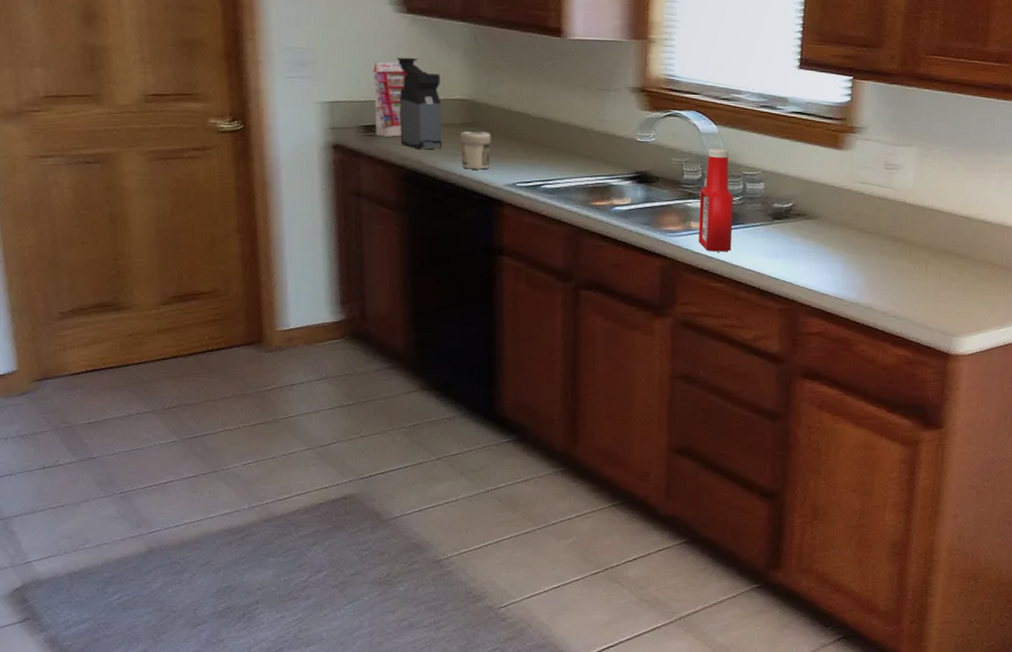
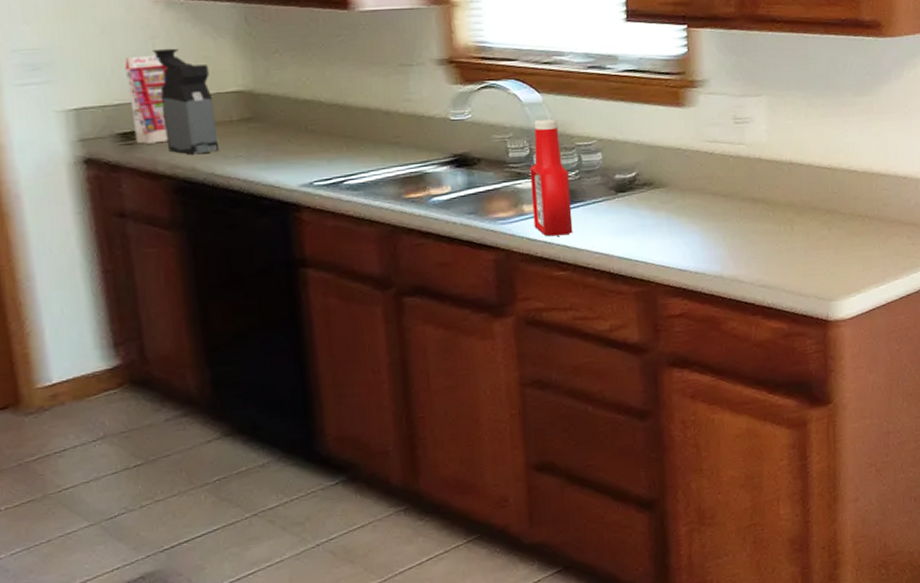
jar: present [460,130,491,170] -> none [240,125,280,172]

